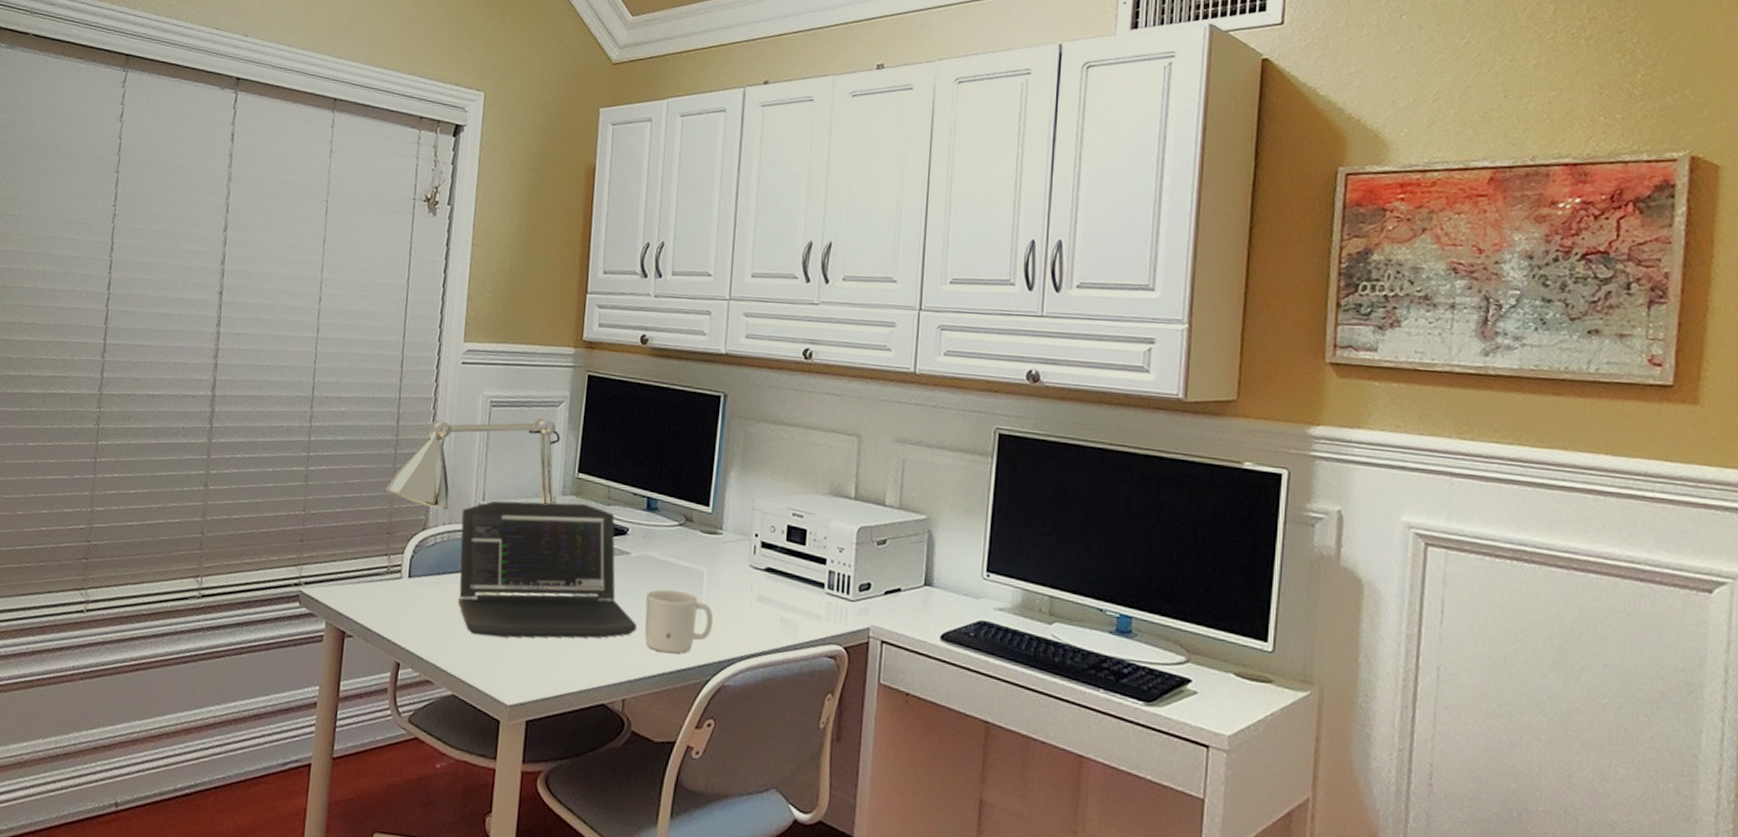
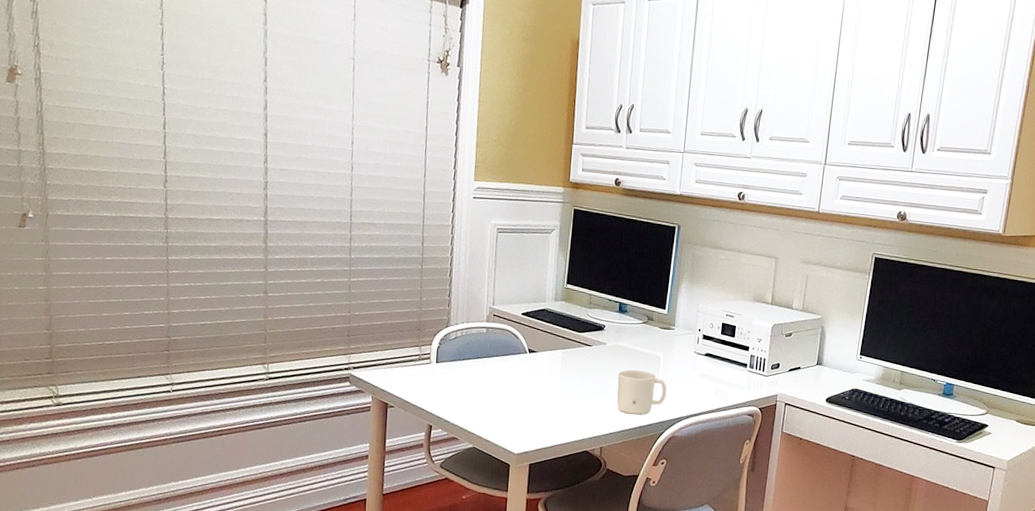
desk lamp: present [386,418,561,510] -> none [415,242,553,312]
laptop: present [457,500,637,638] -> none [475,305,611,406]

